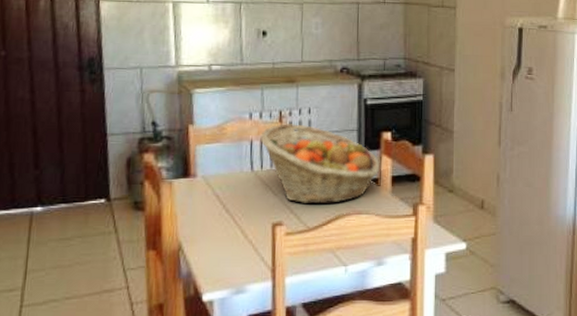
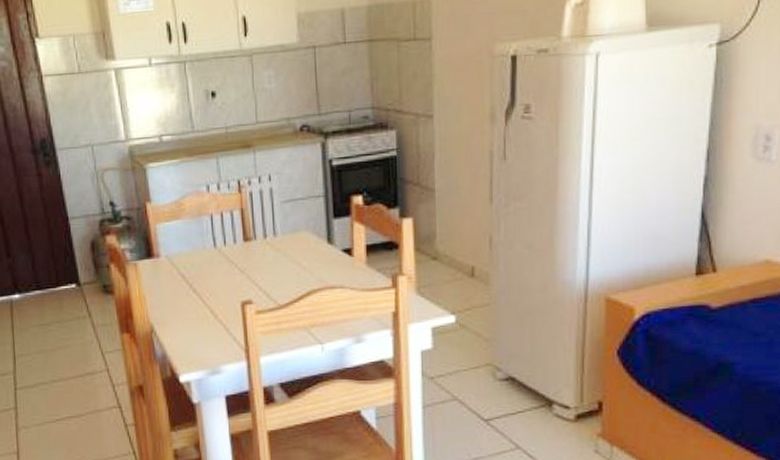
fruit basket: present [260,122,380,203] -> none [220,193,352,279]

